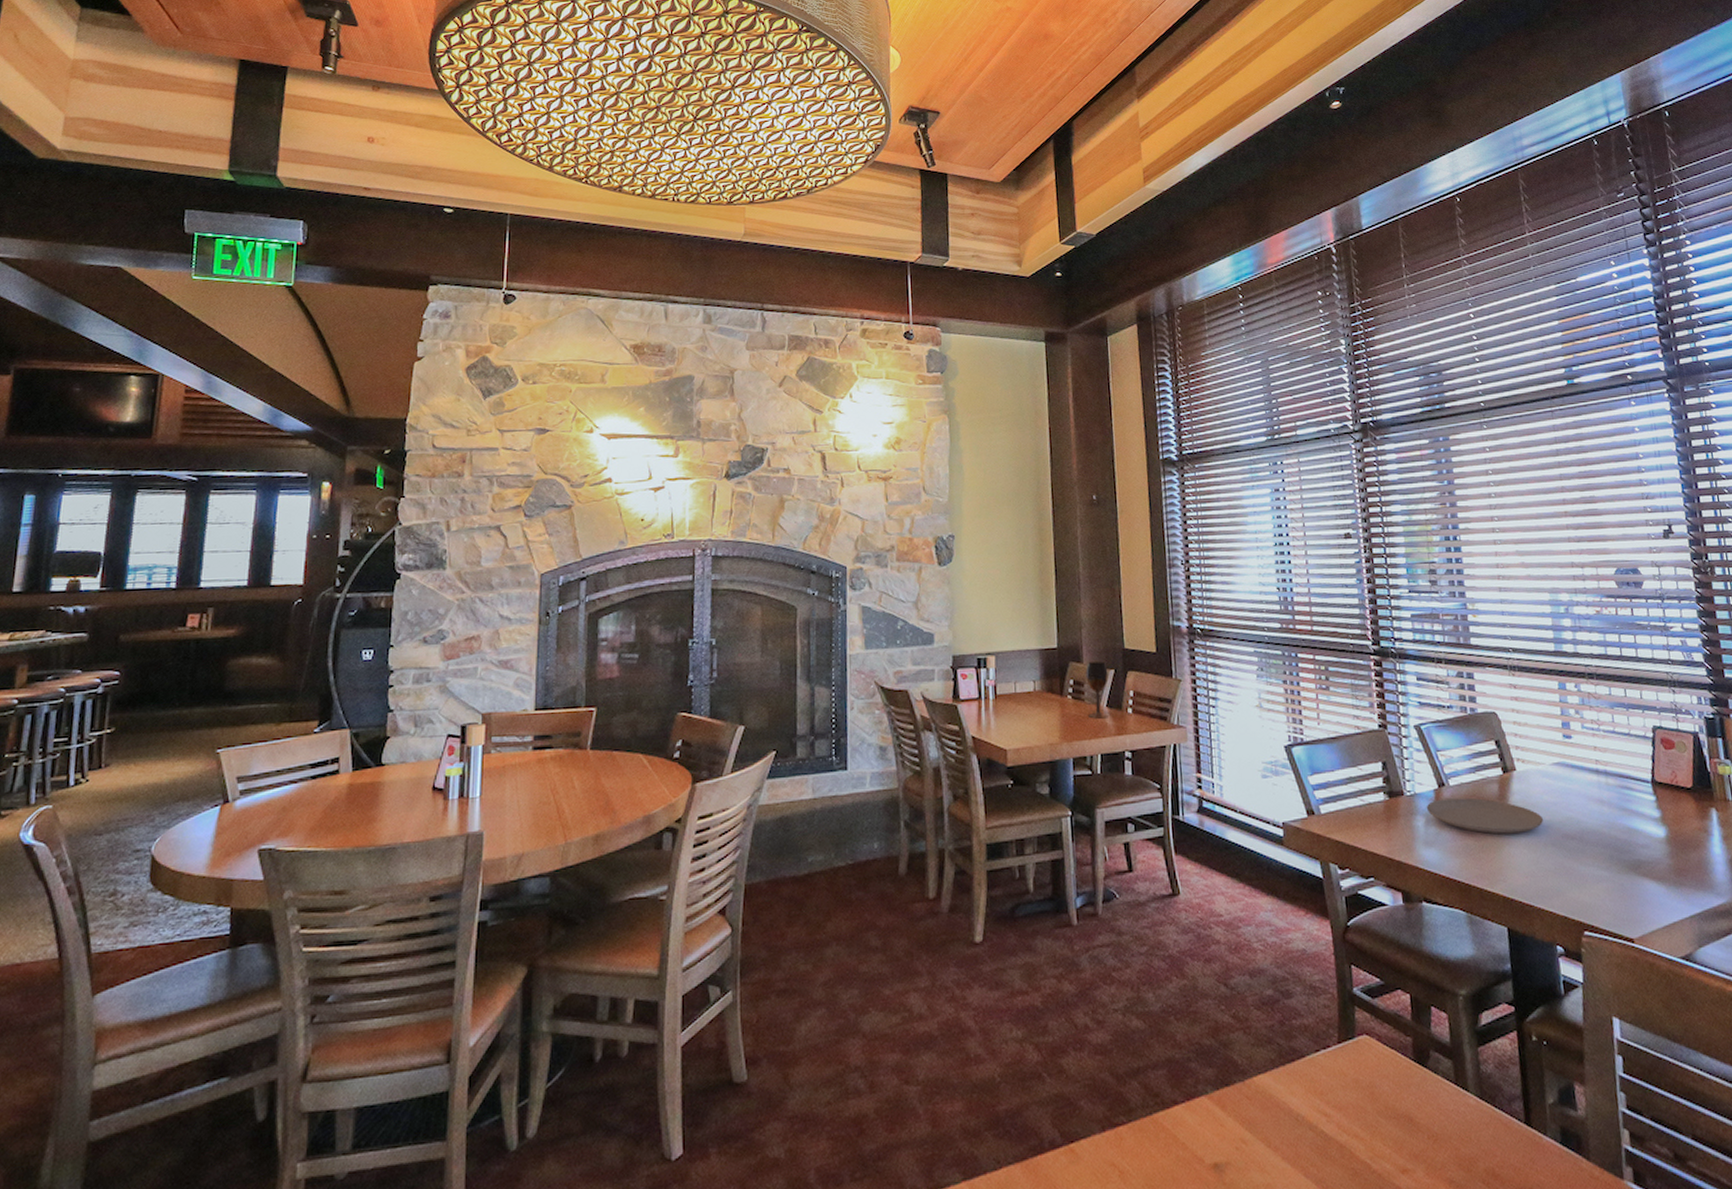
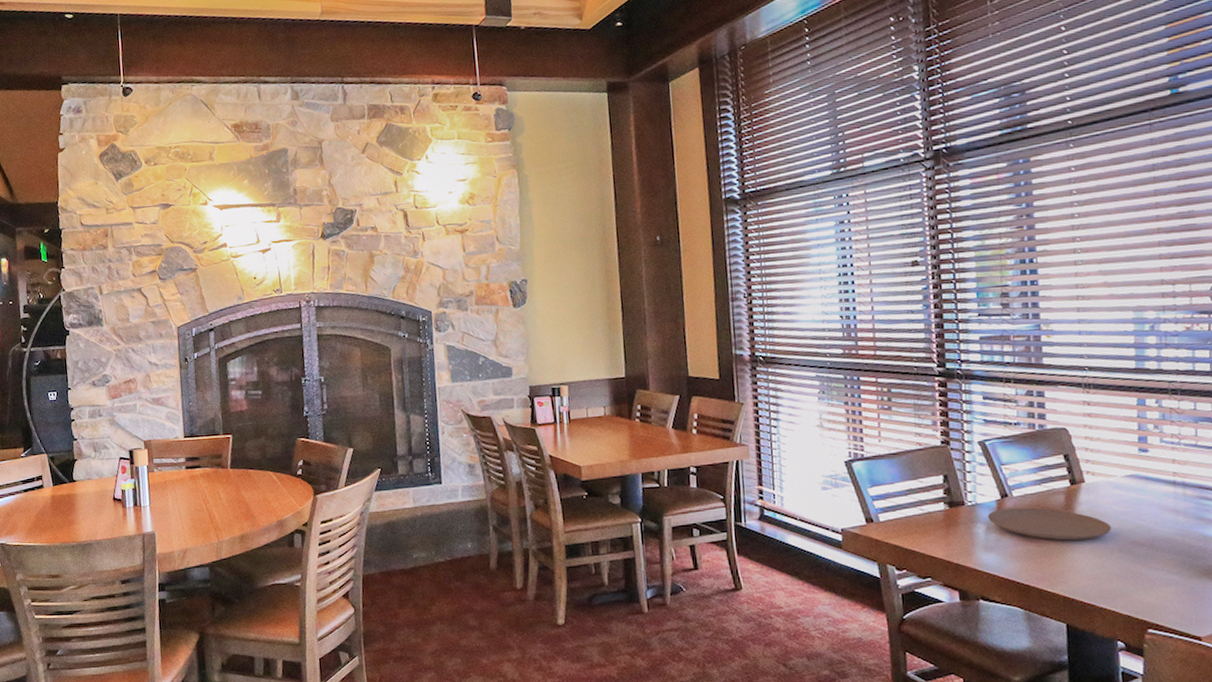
wine glass: present [1085,661,1109,719] -> none [652,388,674,439]

